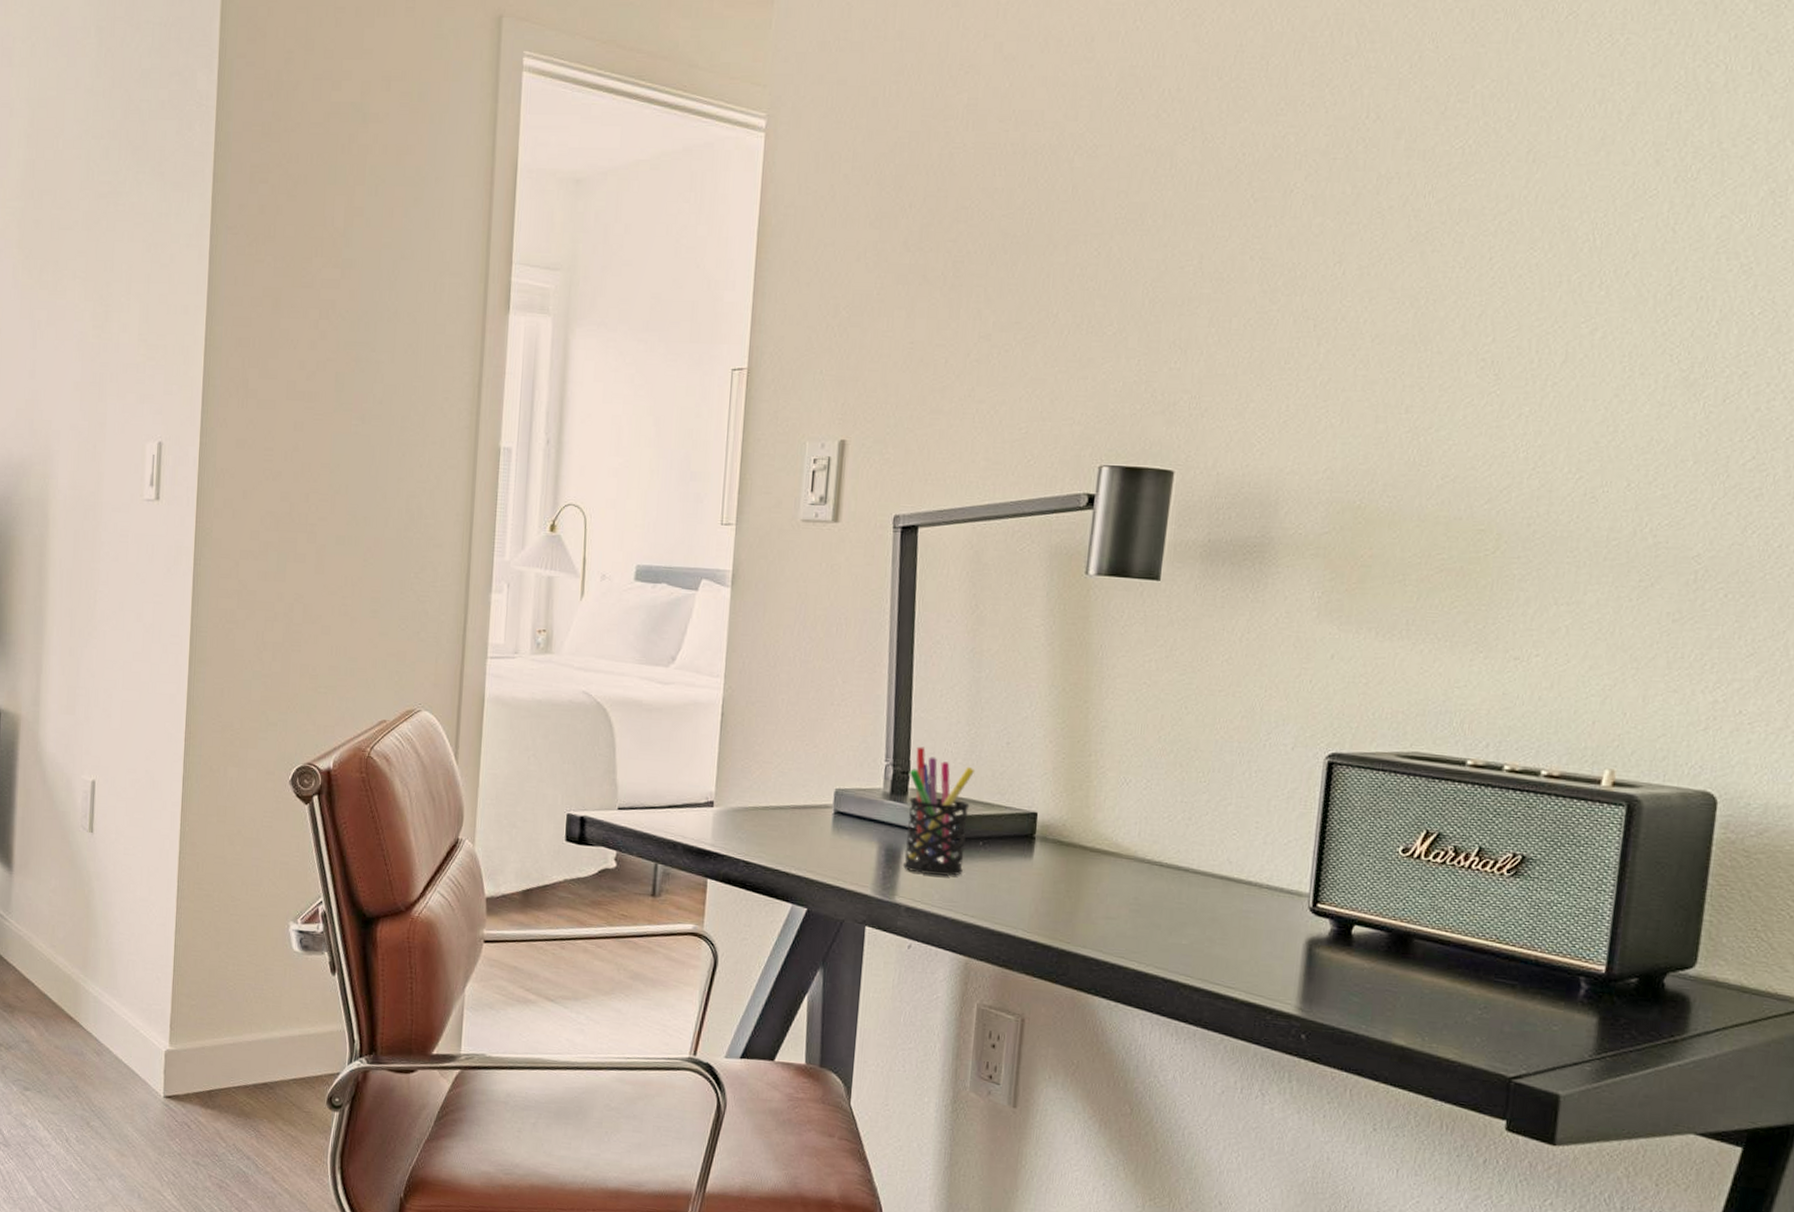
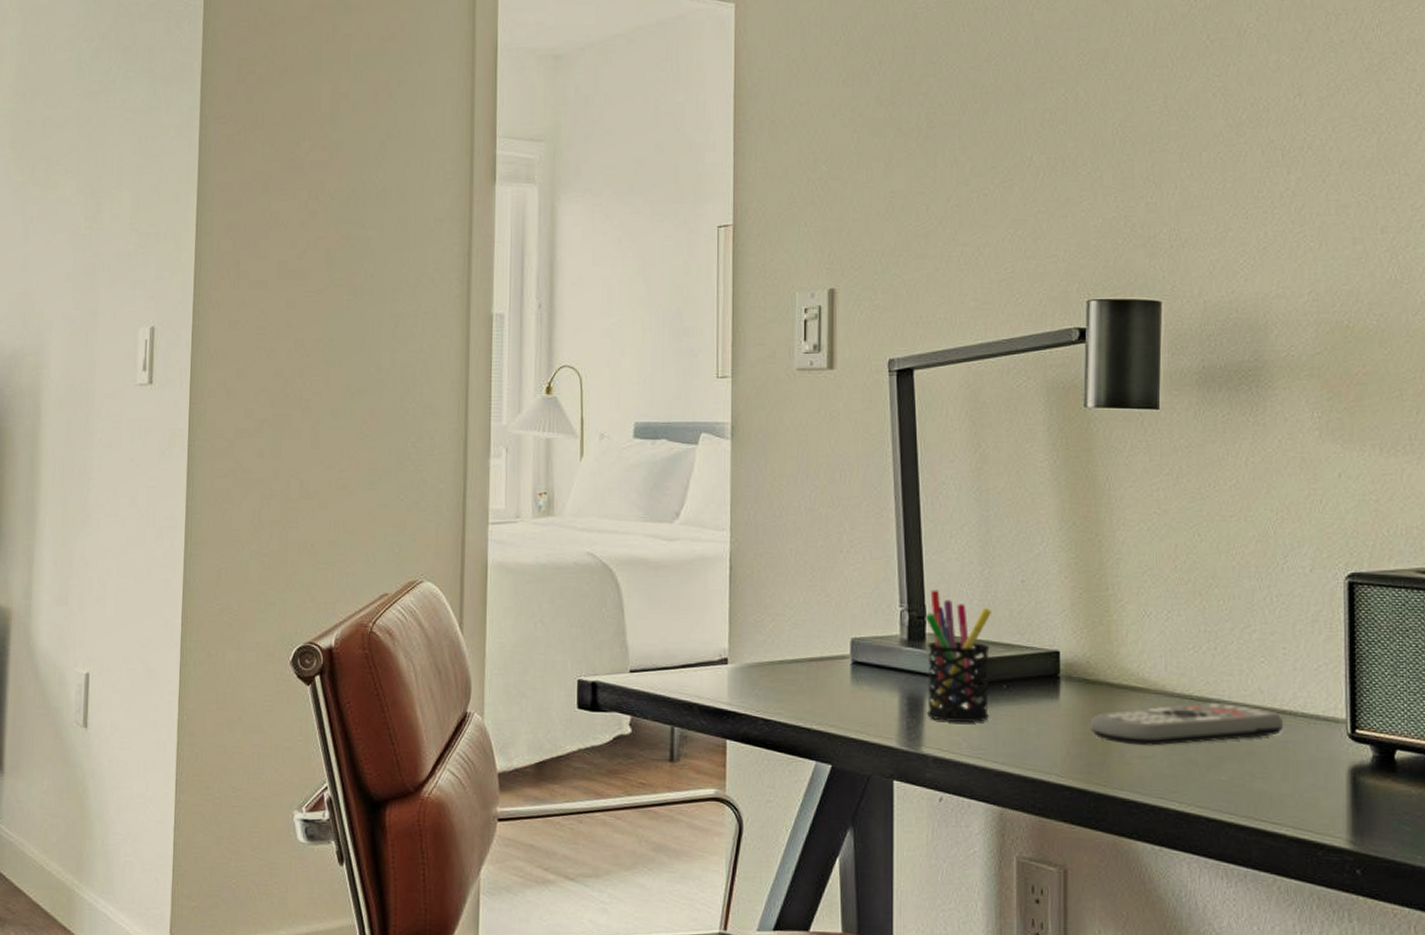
remote control: none [1060,869,1249,908] -> present [1090,701,1284,746]

